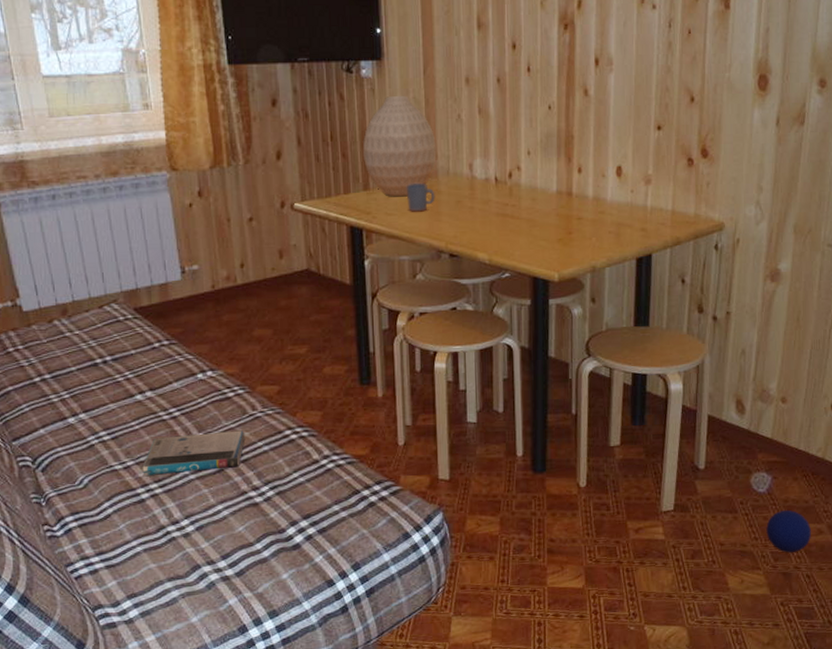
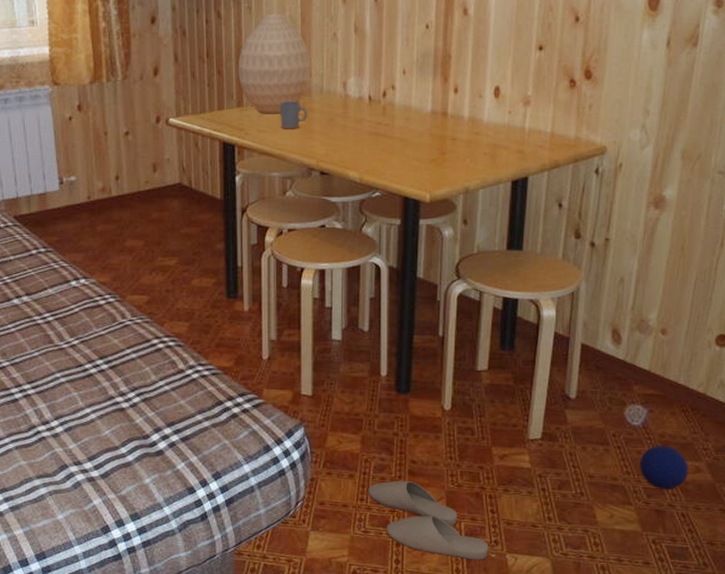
book: present [142,430,246,476] -> none [17,337,115,376]
slippers: none [508,559,628,634] -> present [368,480,489,560]

